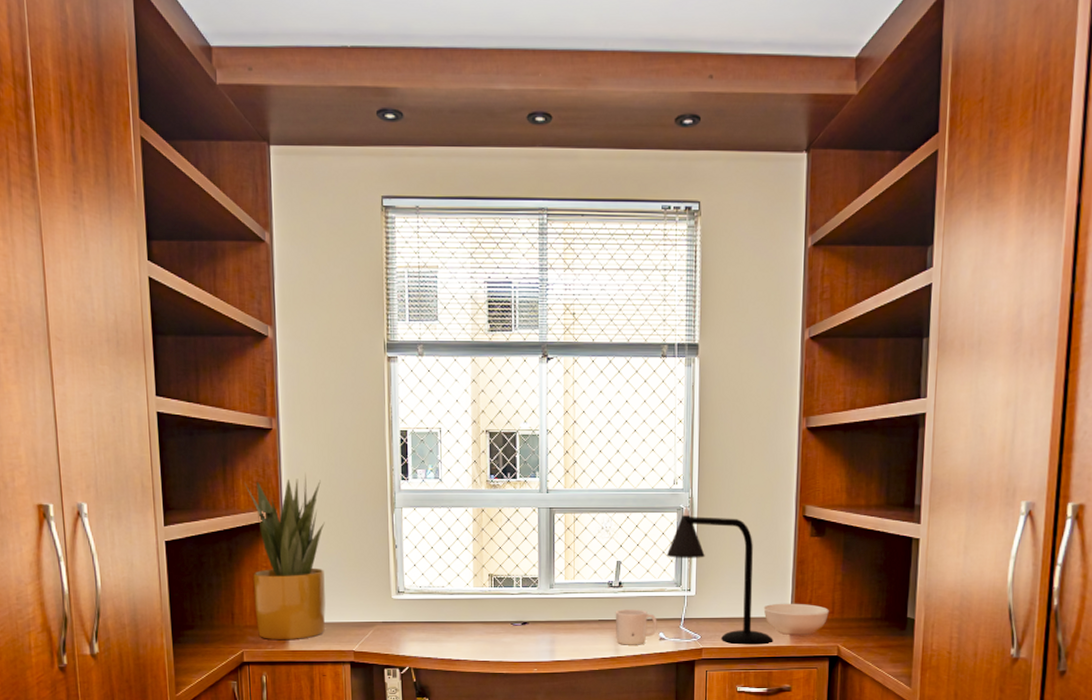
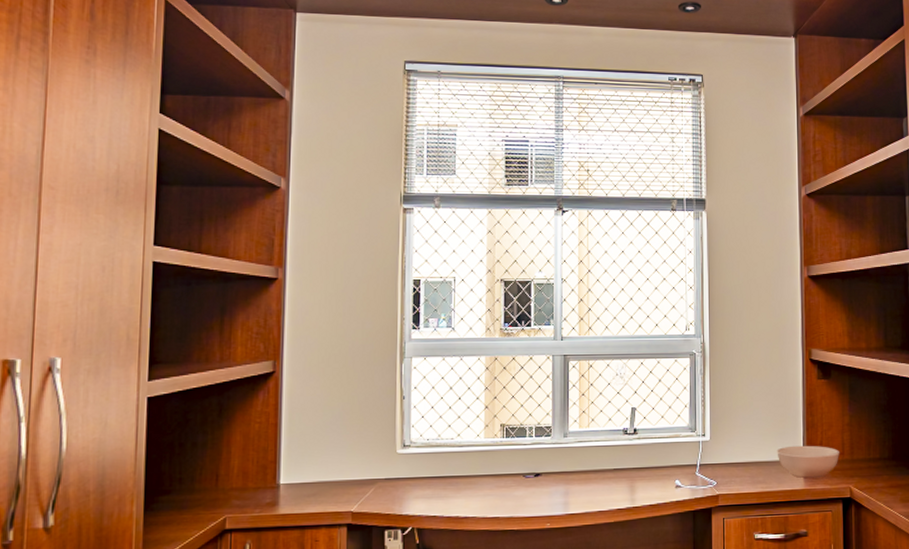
planter: present [243,473,326,641] -> none [242,323,328,504]
mug: present [615,609,657,645] -> none [630,456,673,495]
desk lamp: present [666,506,773,645] -> none [680,352,788,490]

